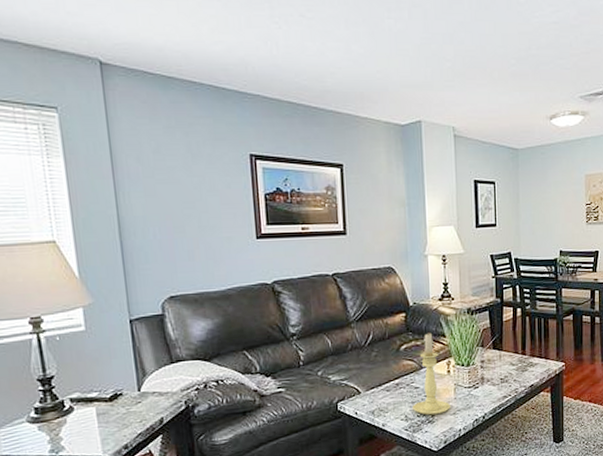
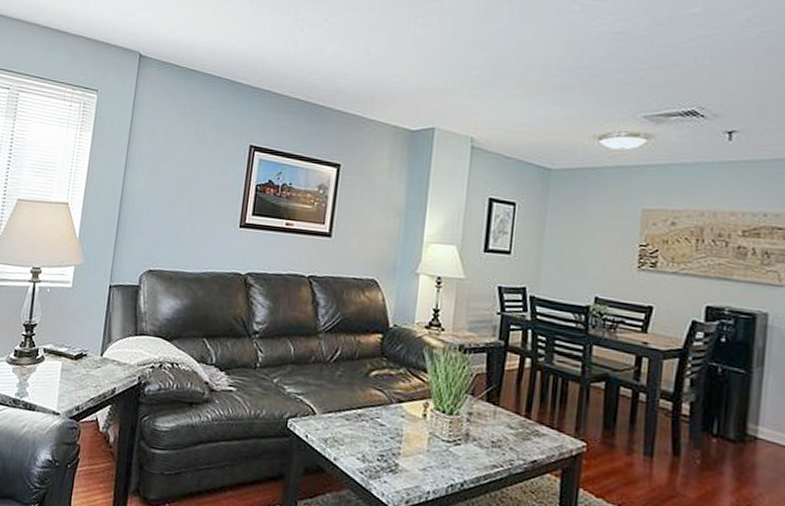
candle holder: present [413,332,450,415] -> none [373,363,420,465]

